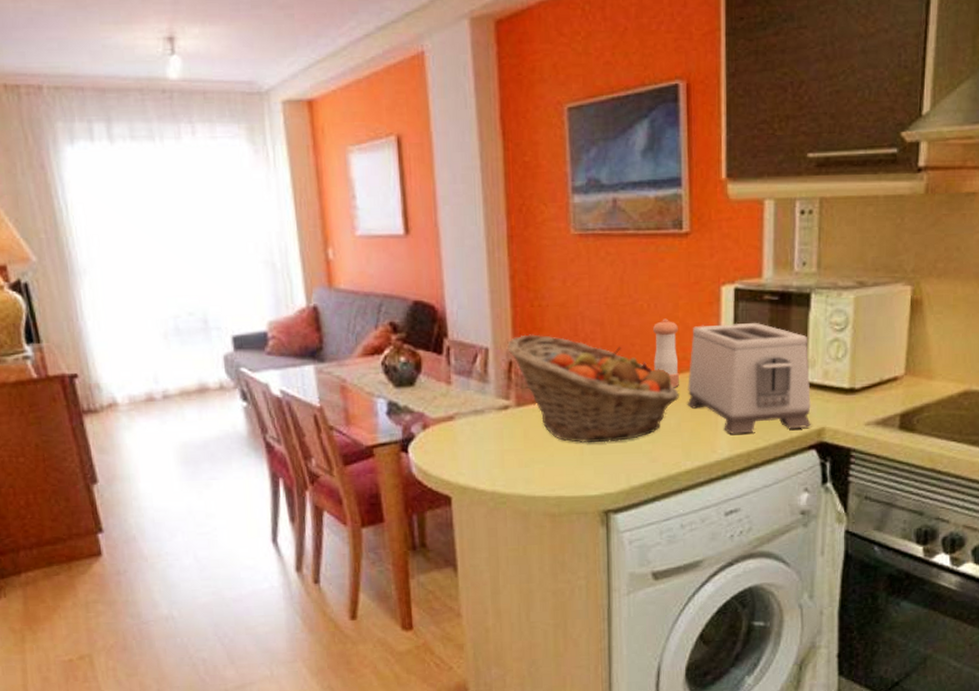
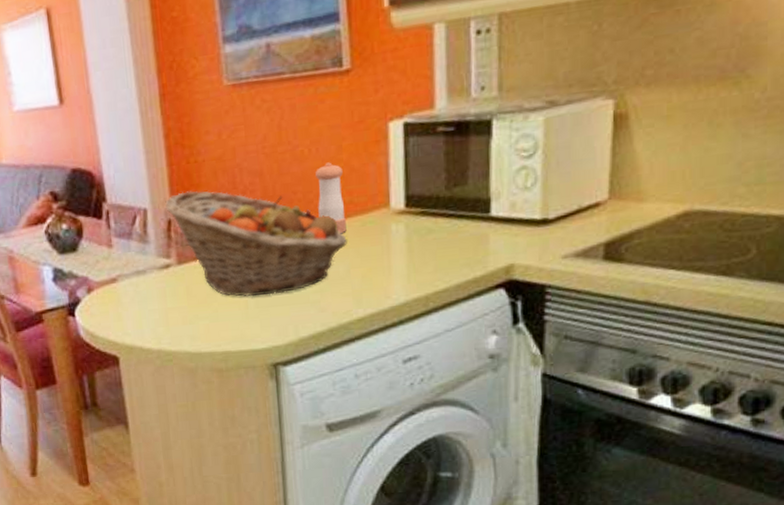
toaster: present [687,322,811,434] -> none [356,157,497,278]

